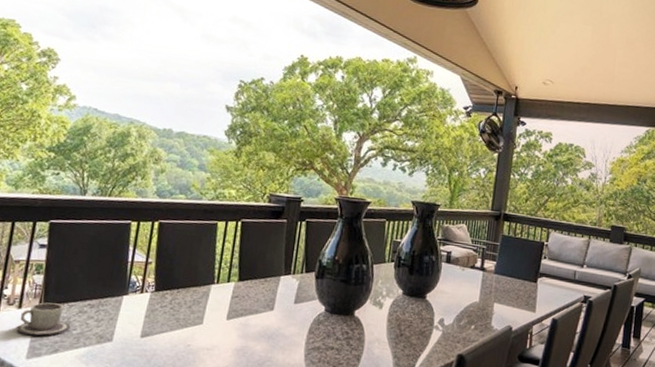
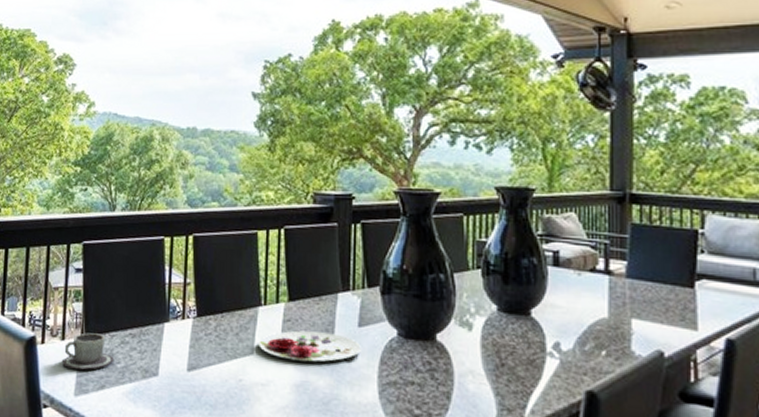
plate: none [208,305,295,332] -> present [259,330,361,363]

